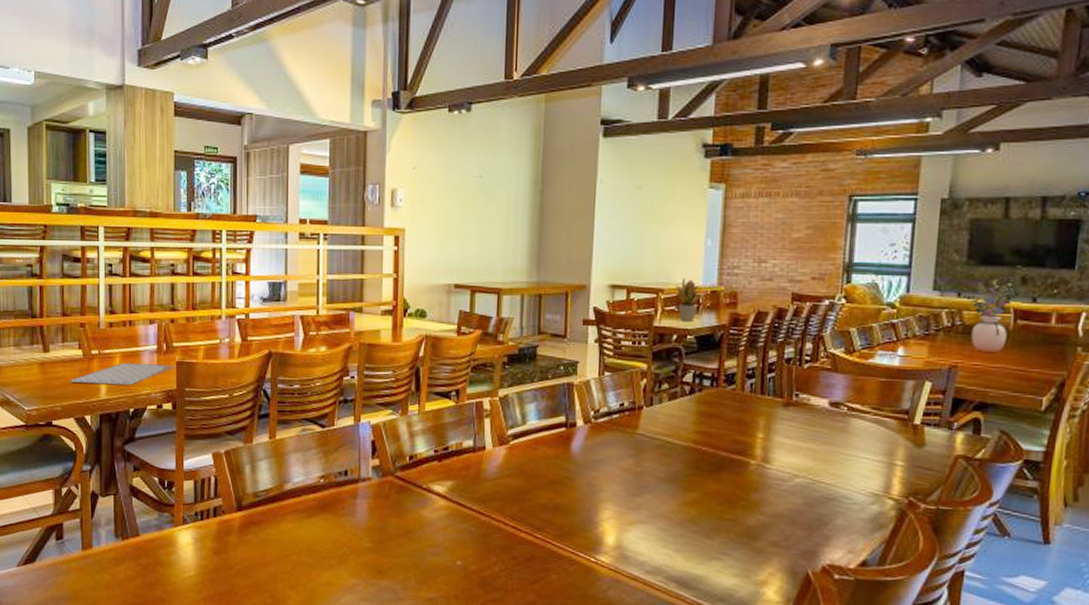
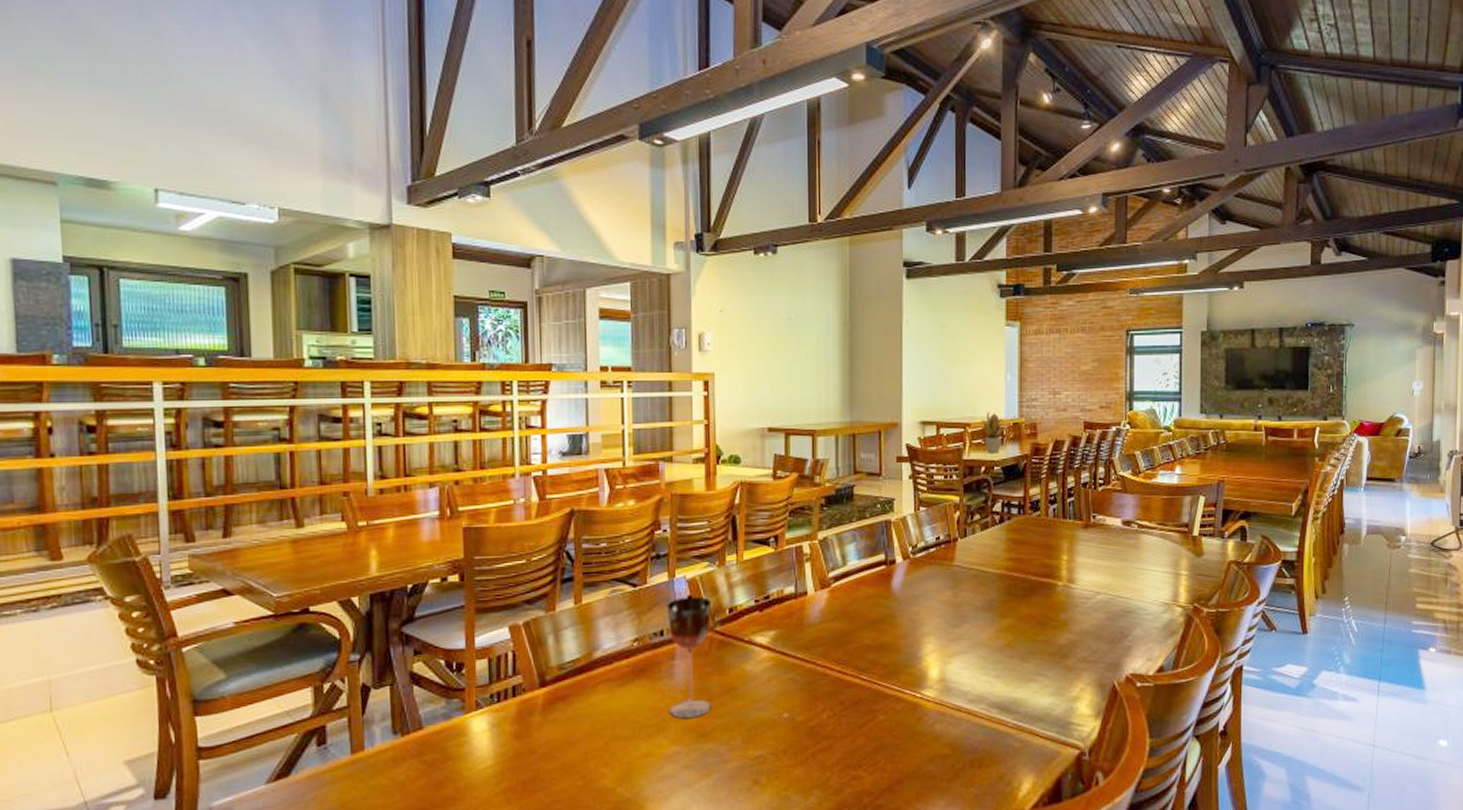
placemat: present [71,363,175,386] -> none [332,532,461,561]
wineglass: none [351,441,394,555] -> present [667,596,712,718]
bouquet: present [963,279,1024,353] -> none [1224,402,1272,467]

